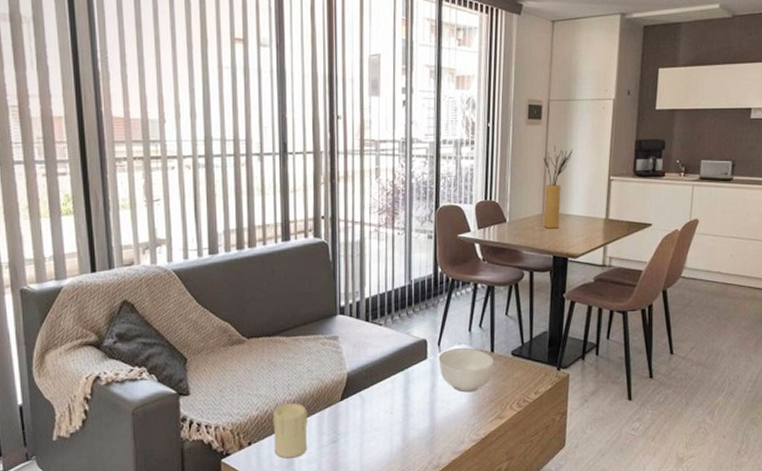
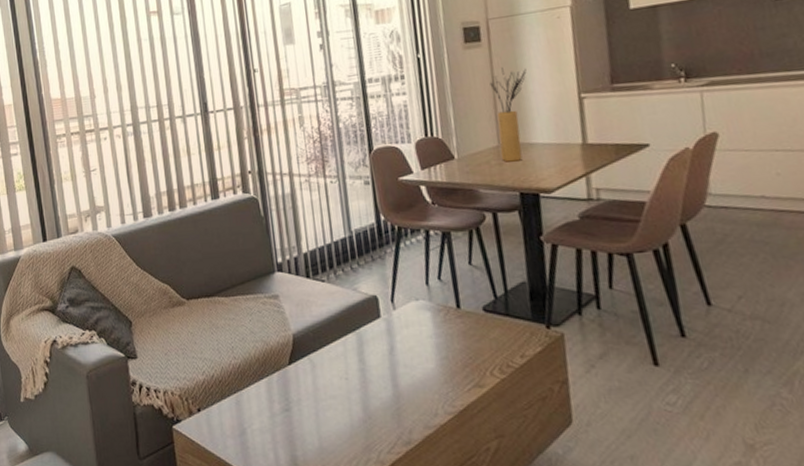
candle: present [272,403,308,458] -> none [219,367,258,427]
bowl: present [438,348,495,393] -> none [393,304,464,356]
coffee maker: present [632,139,666,177] -> none [606,42,658,90]
toaster: present [699,158,736,181] -> none [705,52,764,84]

